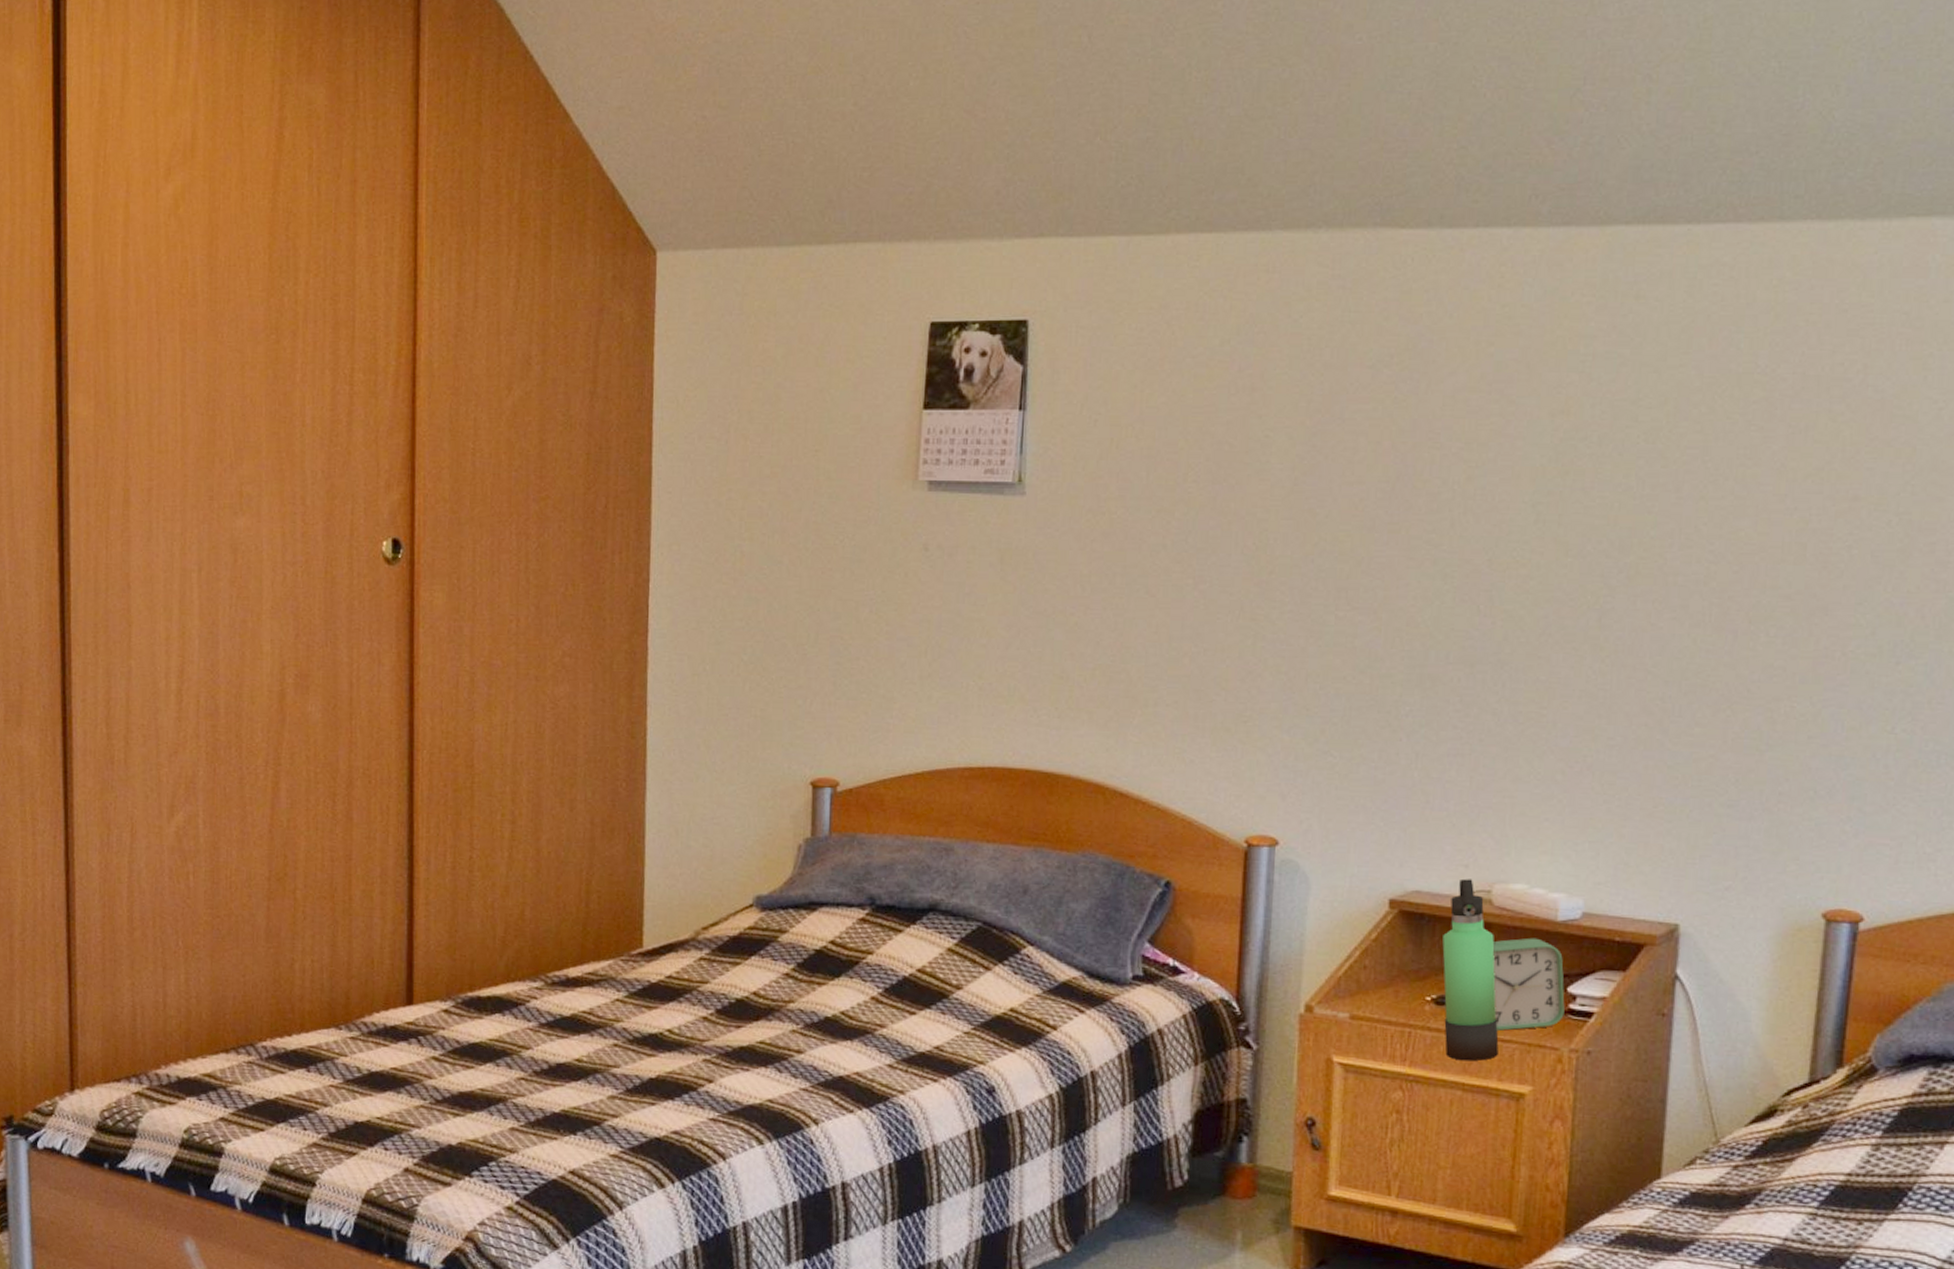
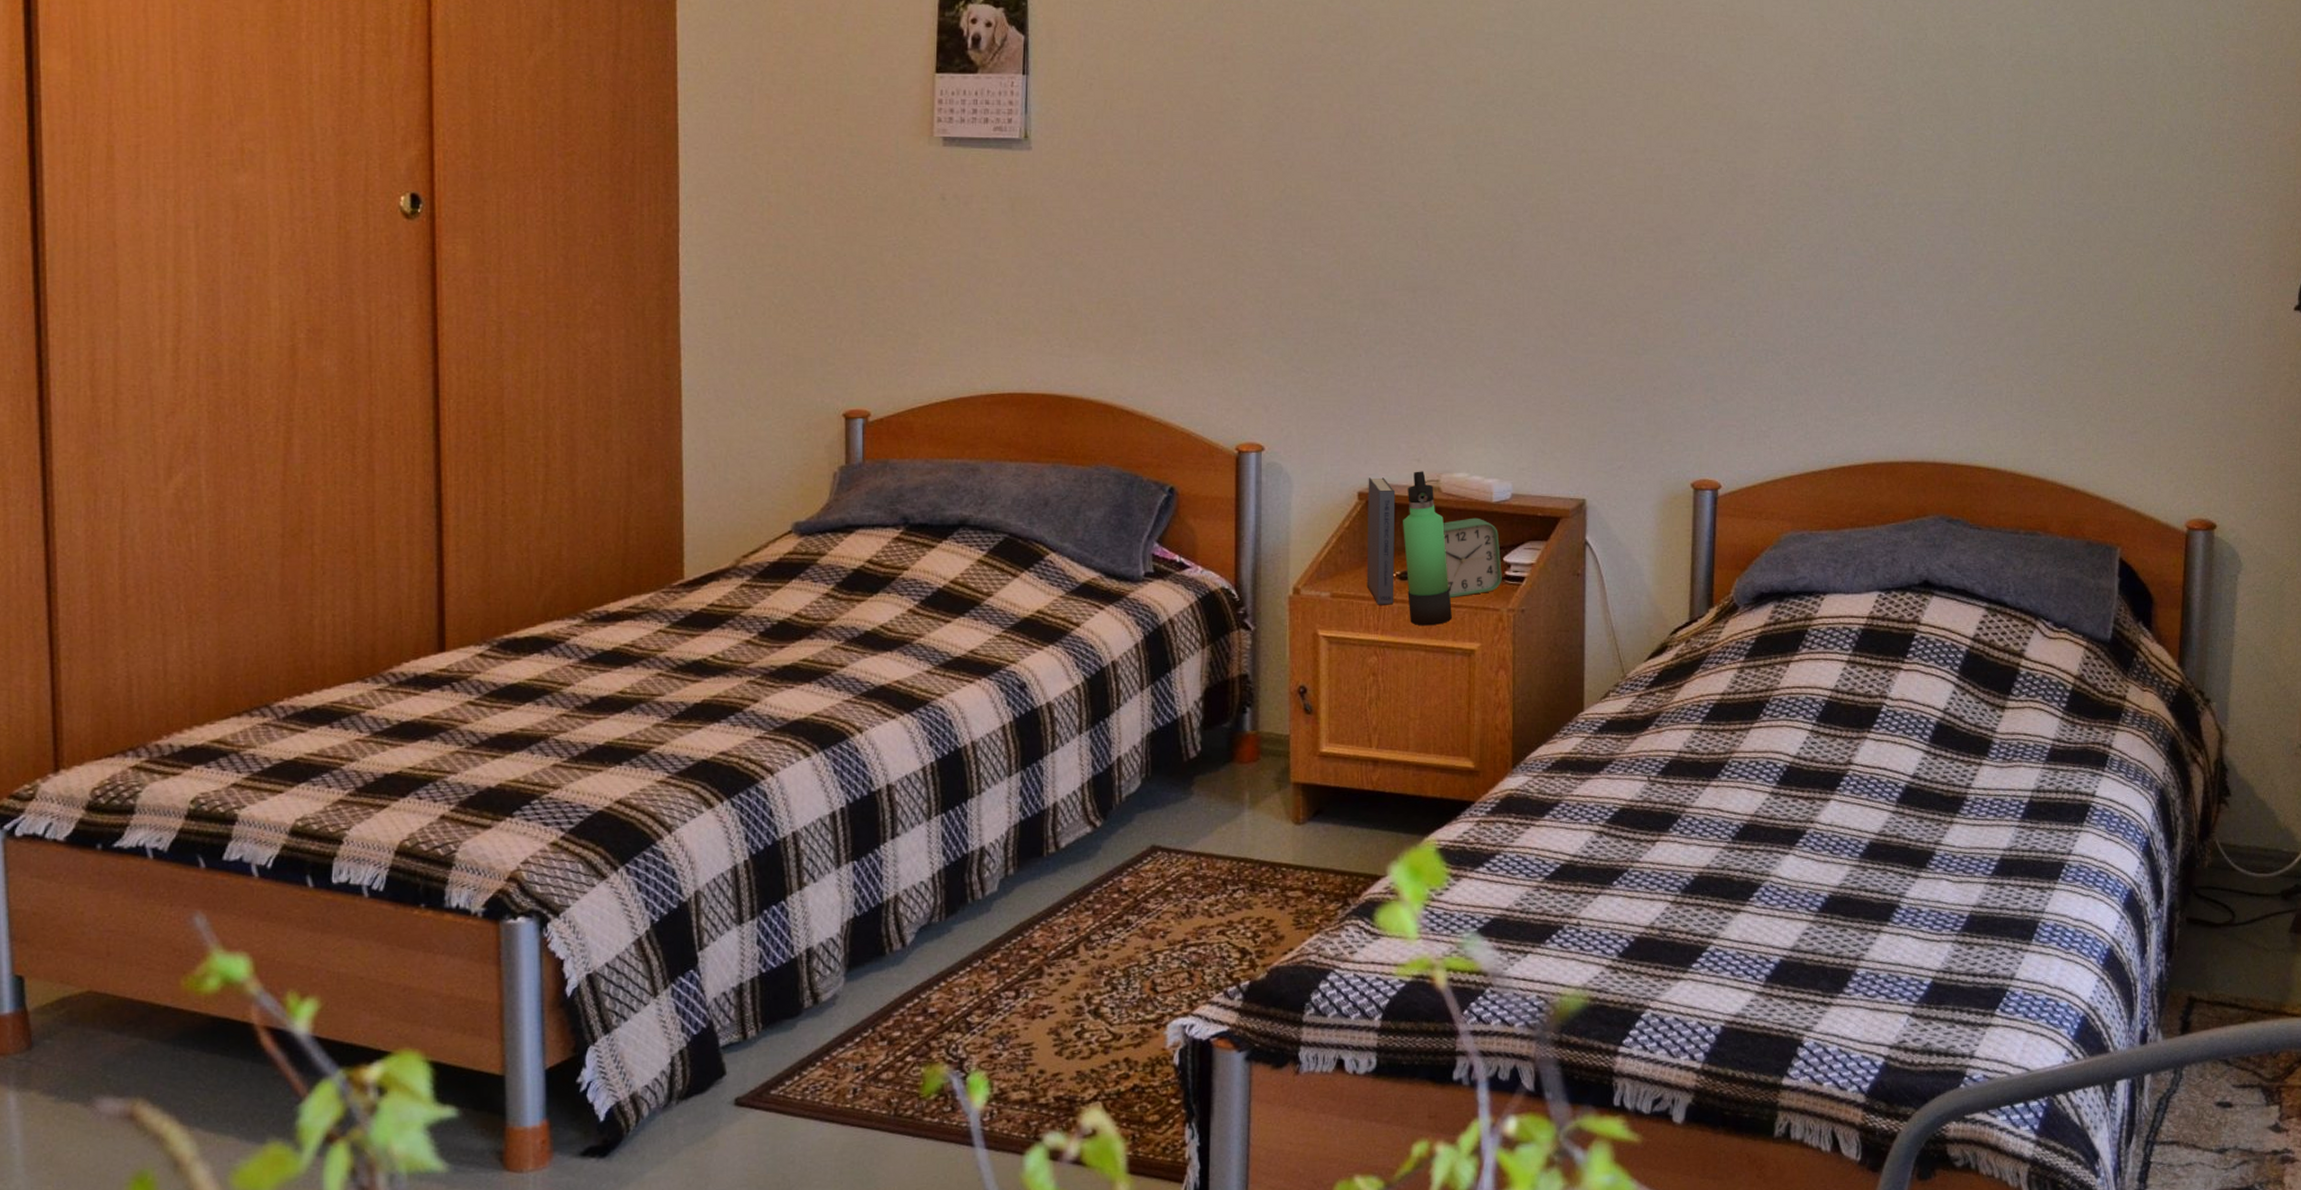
book: none [1394,883,1436,1033] -> present [1366,477,1396,605]

